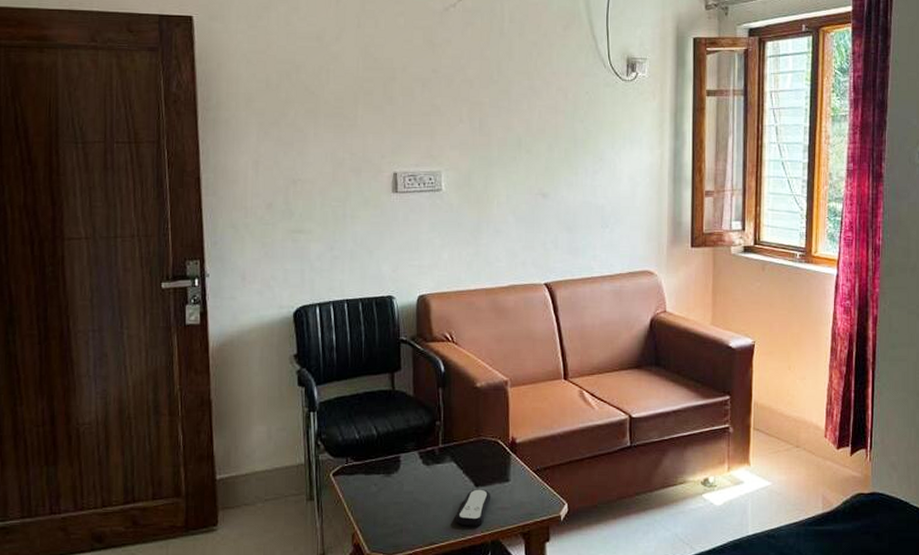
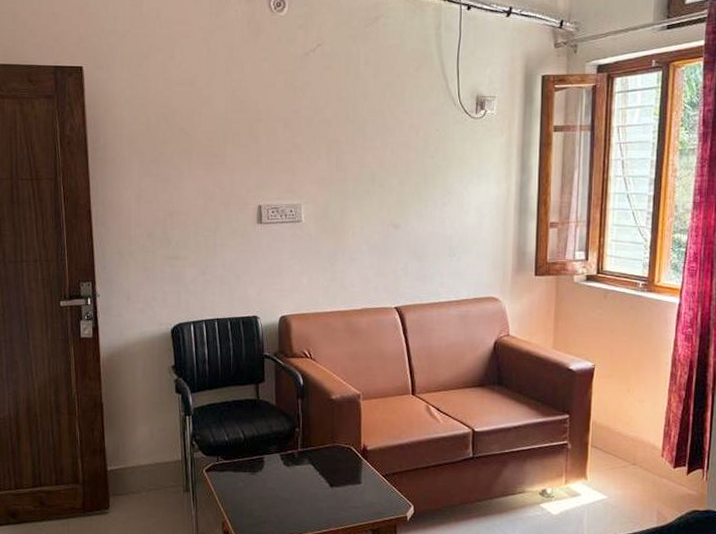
remote control: present [456,489,491,526] -> none [313,489,345,521]

